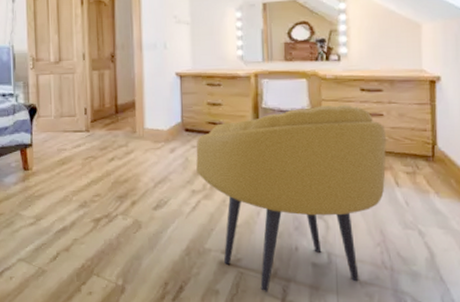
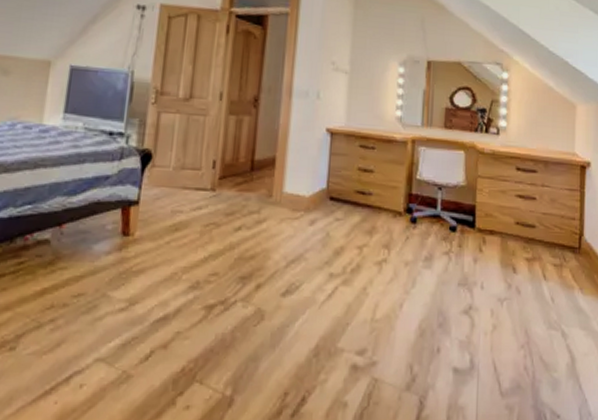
armchair: present [196,105,386,292] -> none [337,182,537,405]

